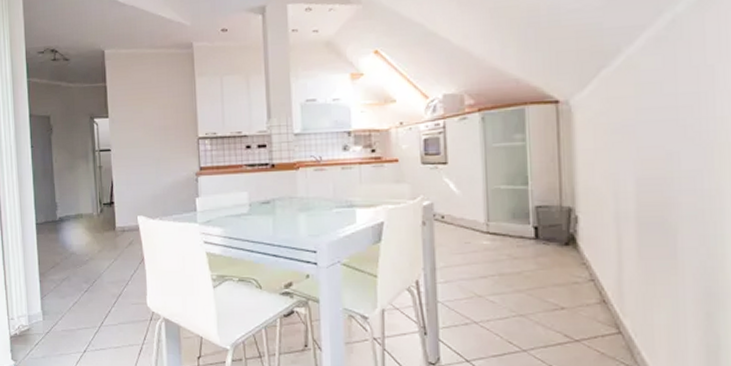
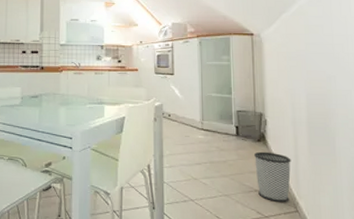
wastebasket: none [560,258,613,323] -> present [254,151,291,203]

